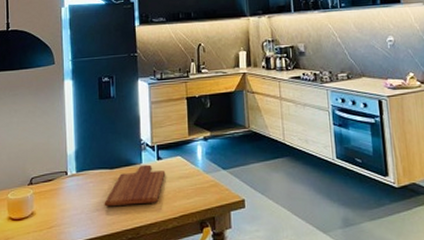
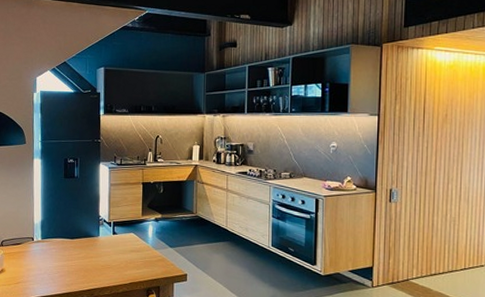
cutting board: present [104,164,166,207] -> none [64,237,120,271]

